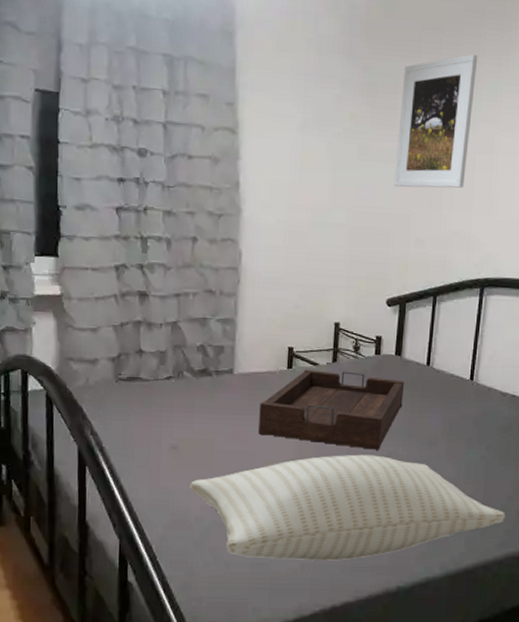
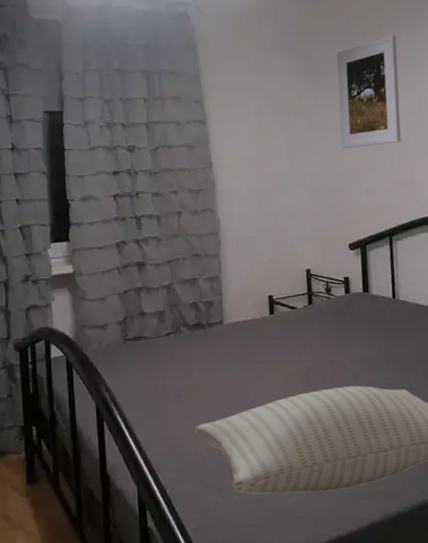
tray: present [258,369,405,450] -> none [249,311,376,381]

